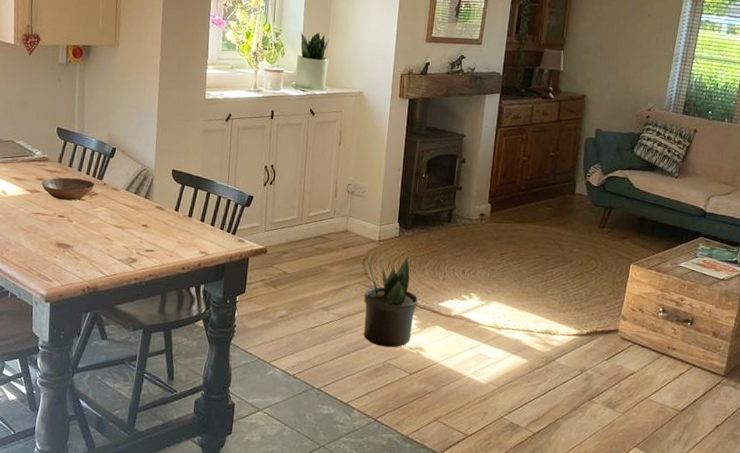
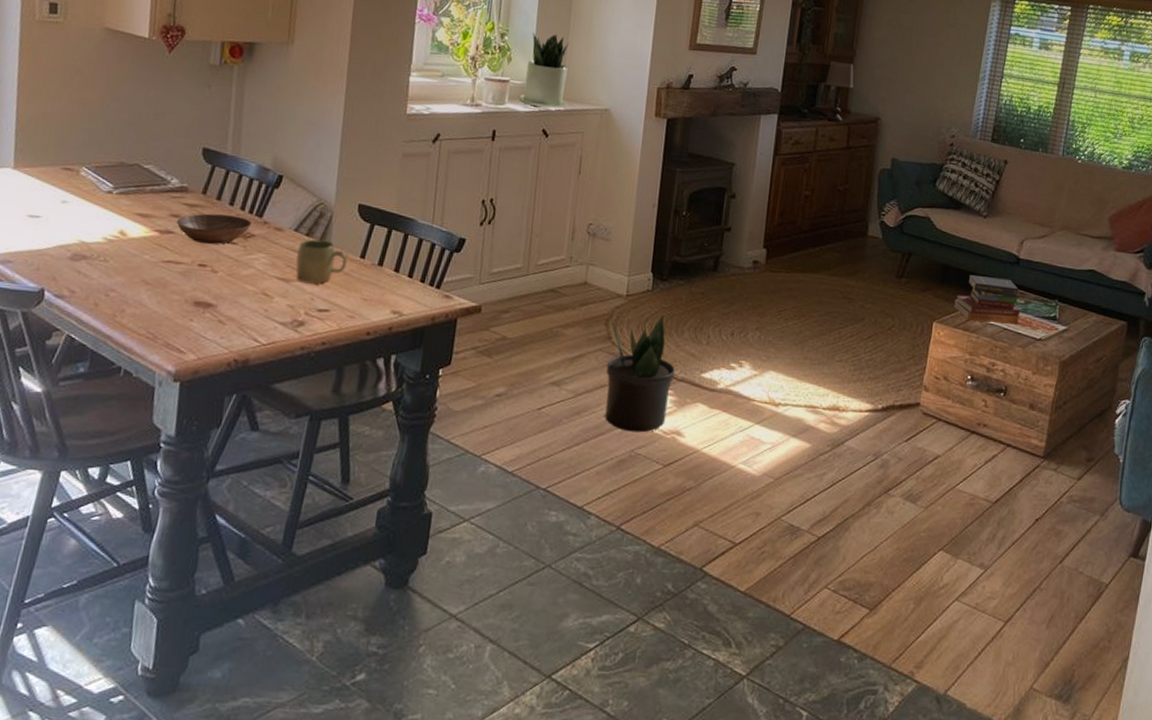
mug: none [128,196,166,231] -> present [295,239,348,284]
books: none [648,225,706,267] -> present [954,274,1021,325]

